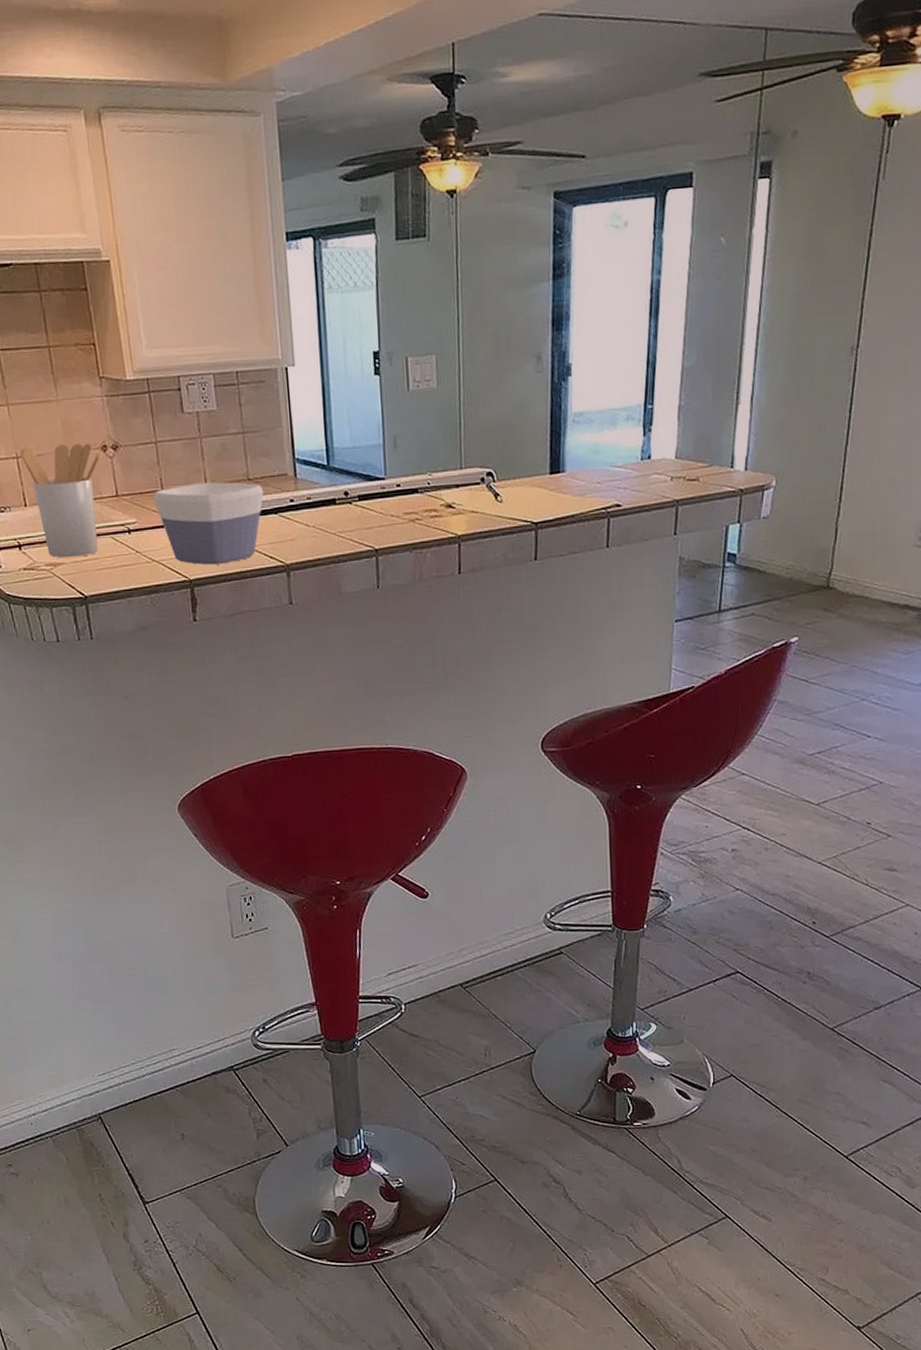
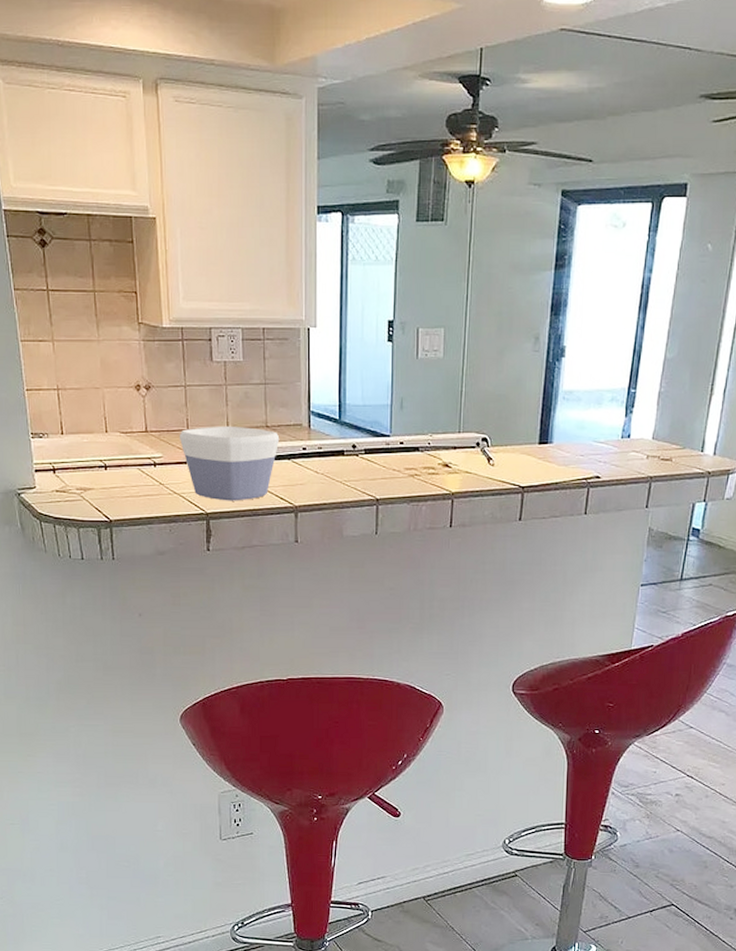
utensil holder: present [20,443,101,558] -> none [61,378,134,484]

